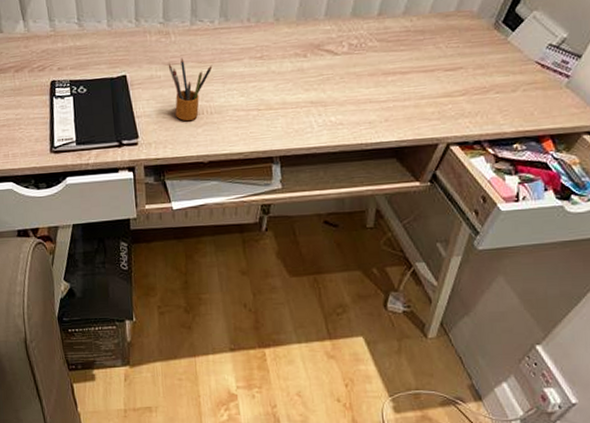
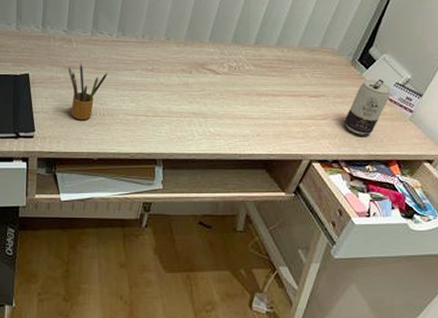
beverage can: none [487,41,543,110] -> present [344,79,391,135]

